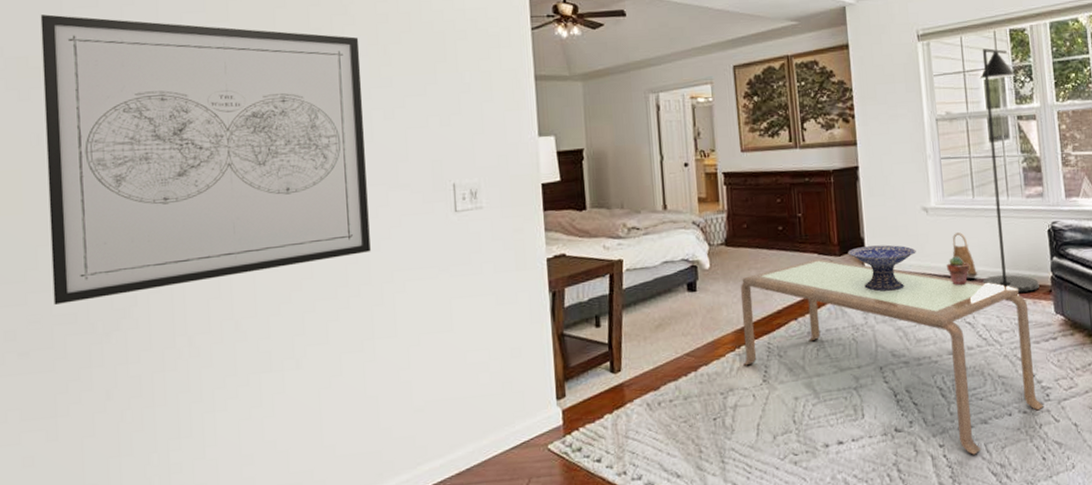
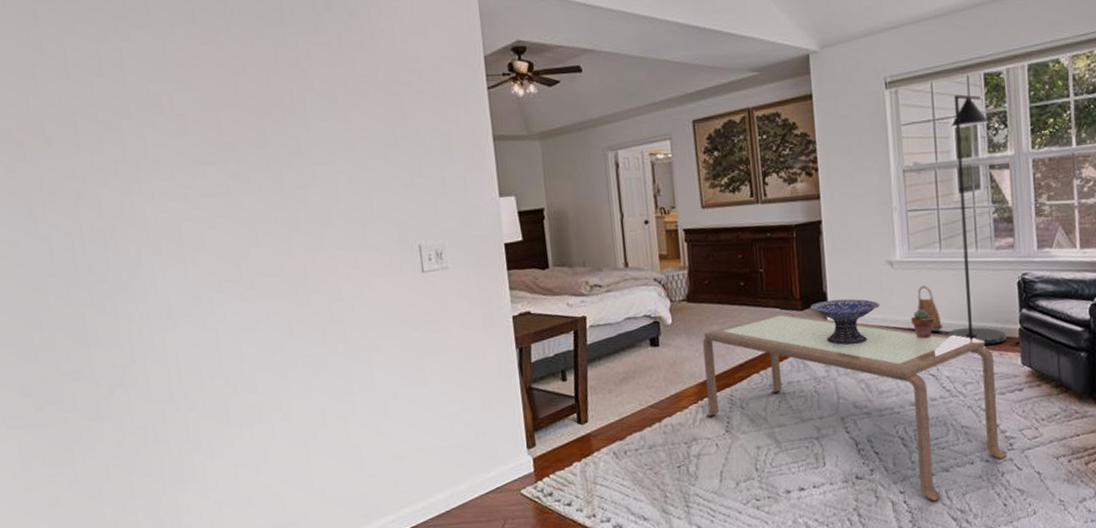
wall art: present [40,14,371,305] -> none [17,88,345,363]

